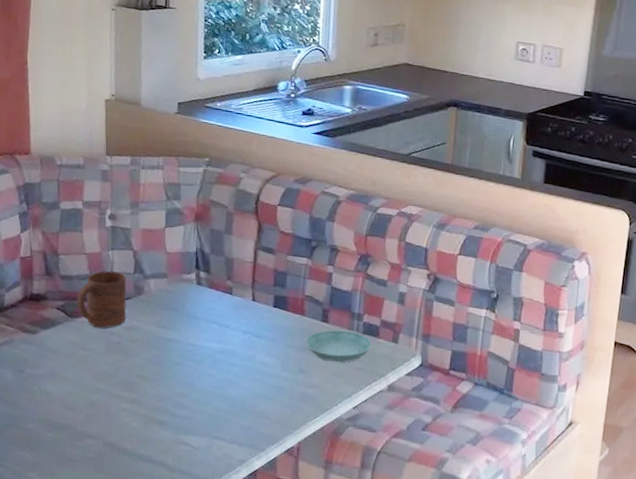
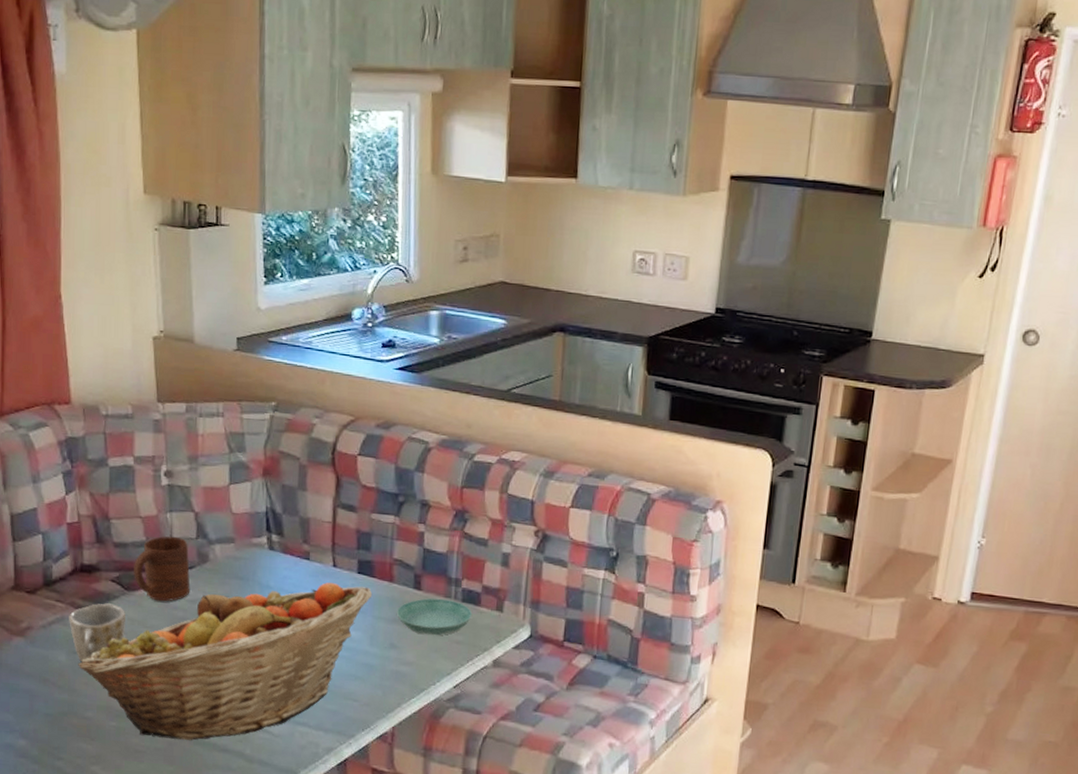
mug: none [16,328,68,380] -> present [69,603,125,663]
fruit basket: none [22,314,286,451] -> present [78,582,373,740]

